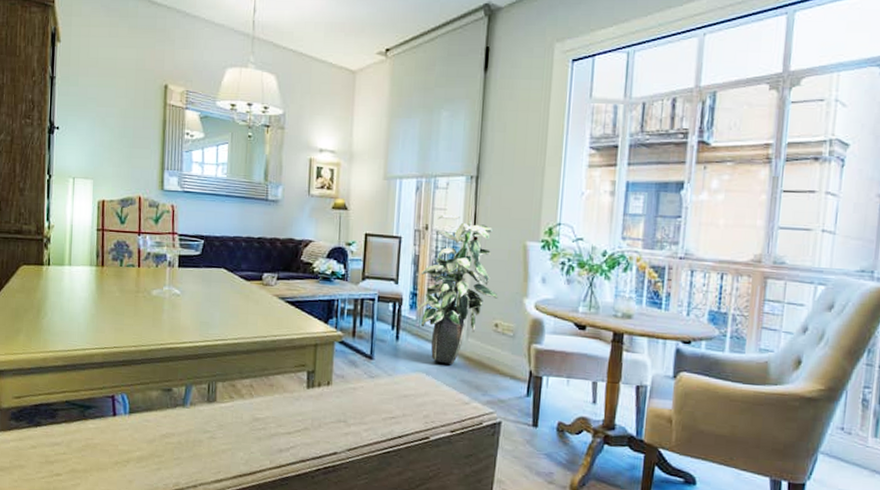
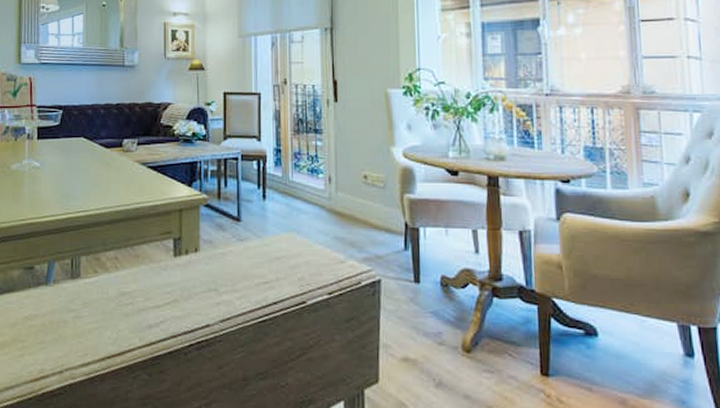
indoor plant: present [417,214,498,364] -> none [282,68,364,221]

